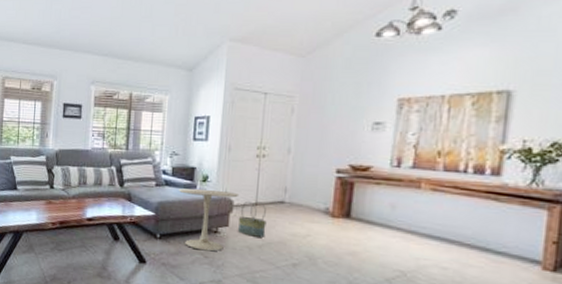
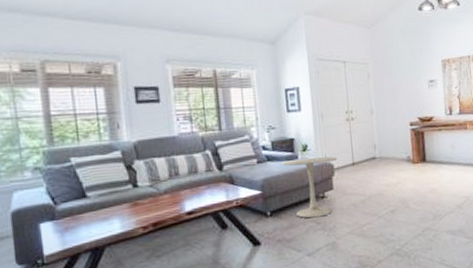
basket: present [238,200,267,237] -> none [340,161,366,194]

